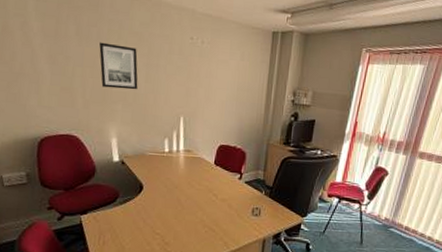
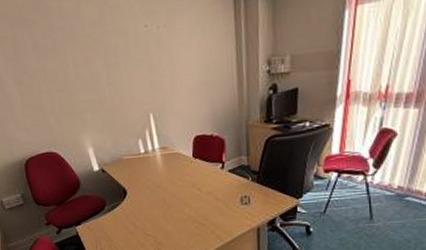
wall art: present [99,42,138,90] -> none [57,50,102,99]

